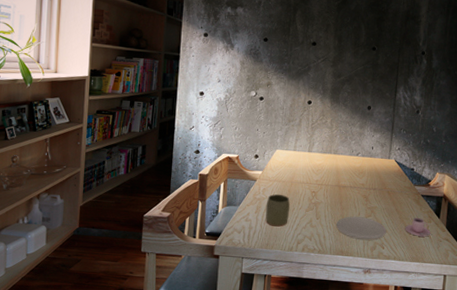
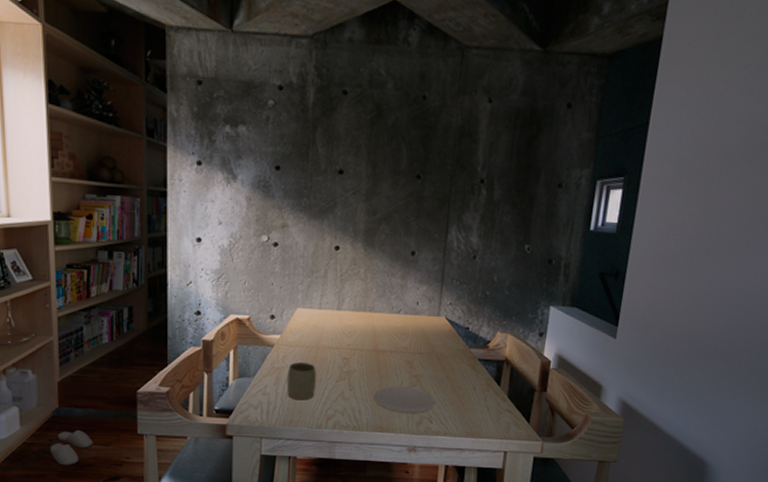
slippers: none [68,247,104,279] -> present [50,430,93,466]
teacup: present [405,217,433,237] -> none [458,385,492,408]

